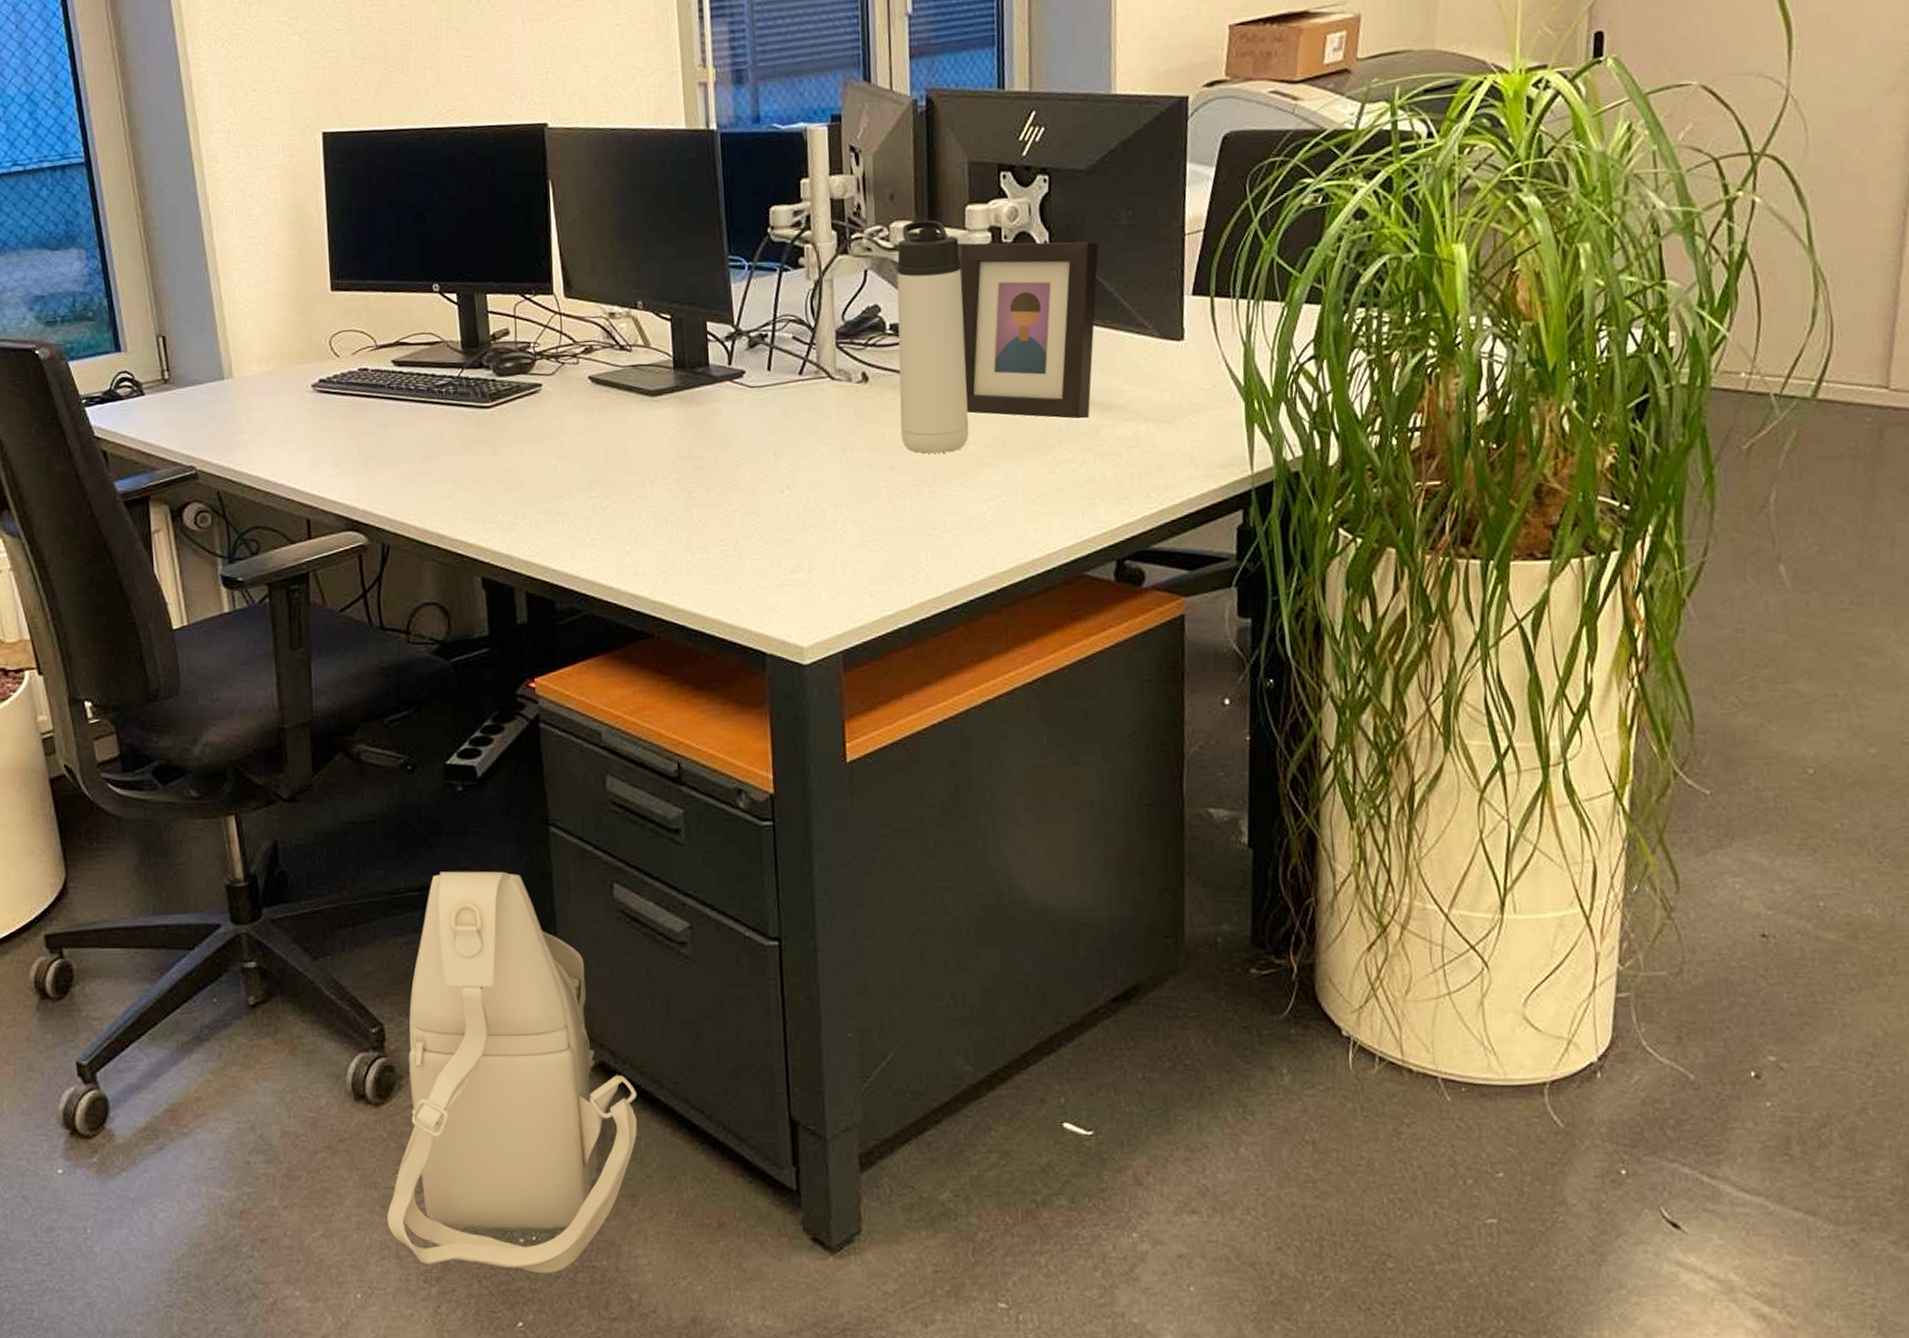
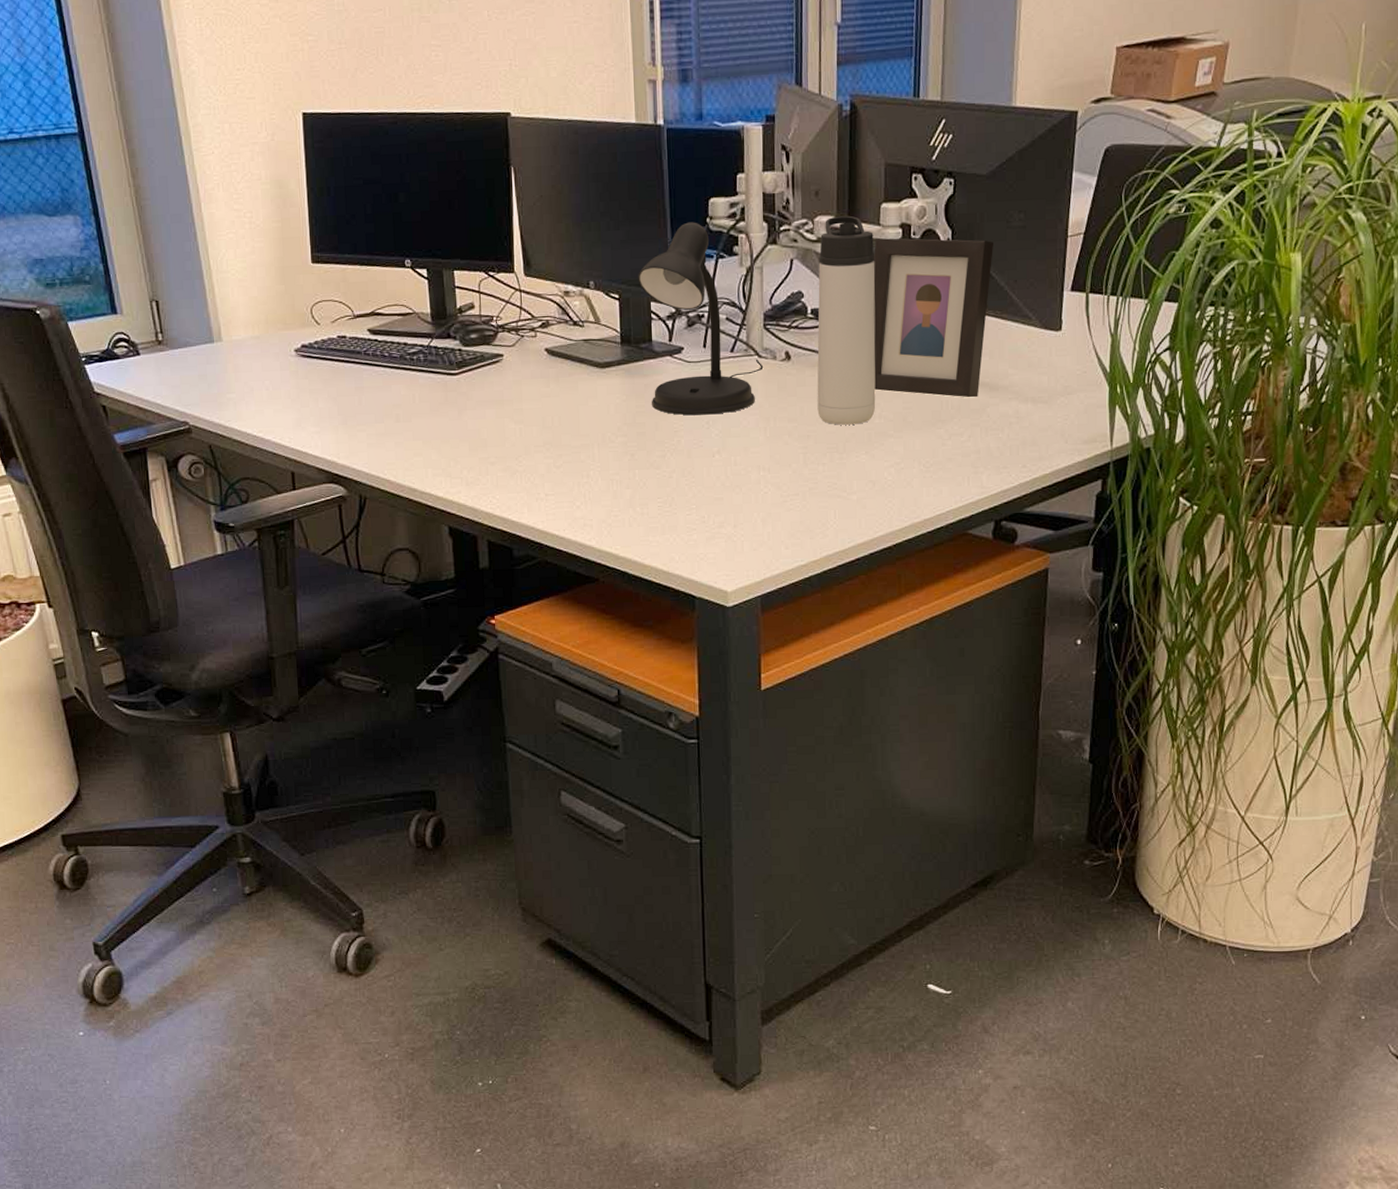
shoulder bag: present [386,871,637,1274] -> none [365,780,578,1111]
desk lamp: none [692,233,837,447] -> present [638,222,764,416]

